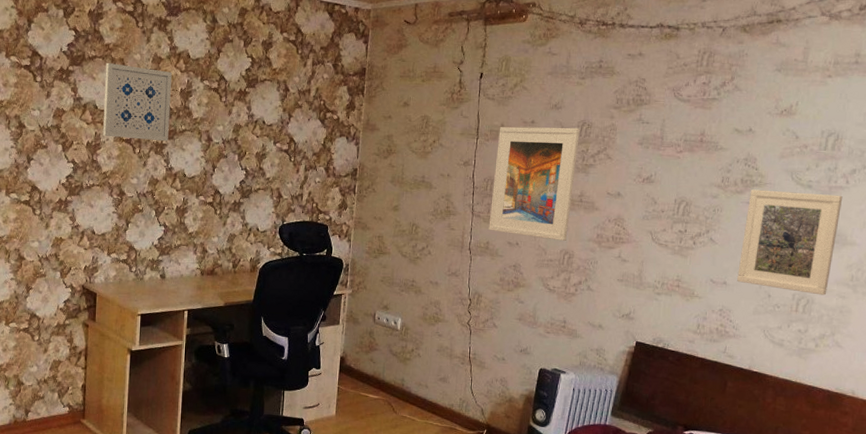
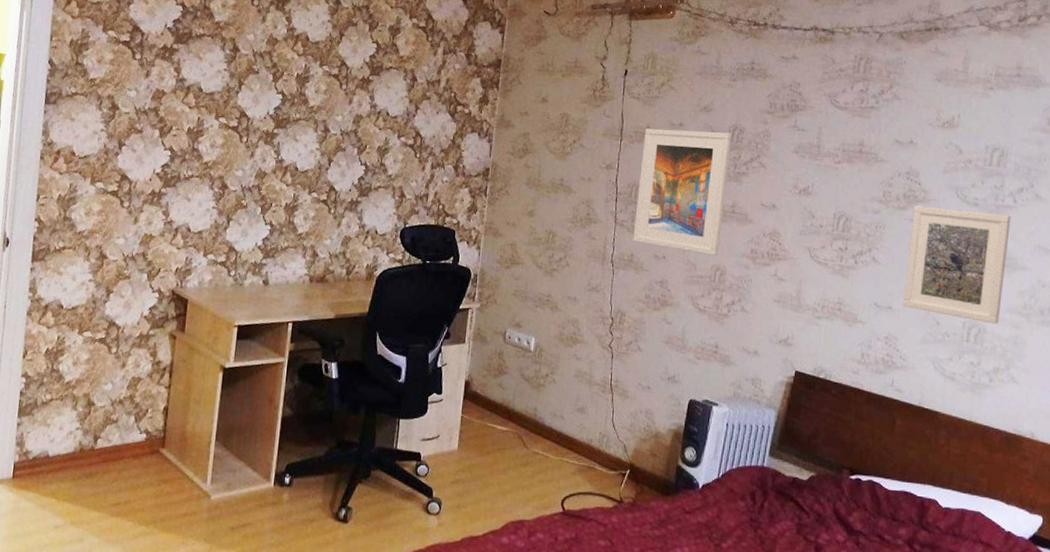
wall art: present [102,63,172,142] -> none [206,42,288,131]

